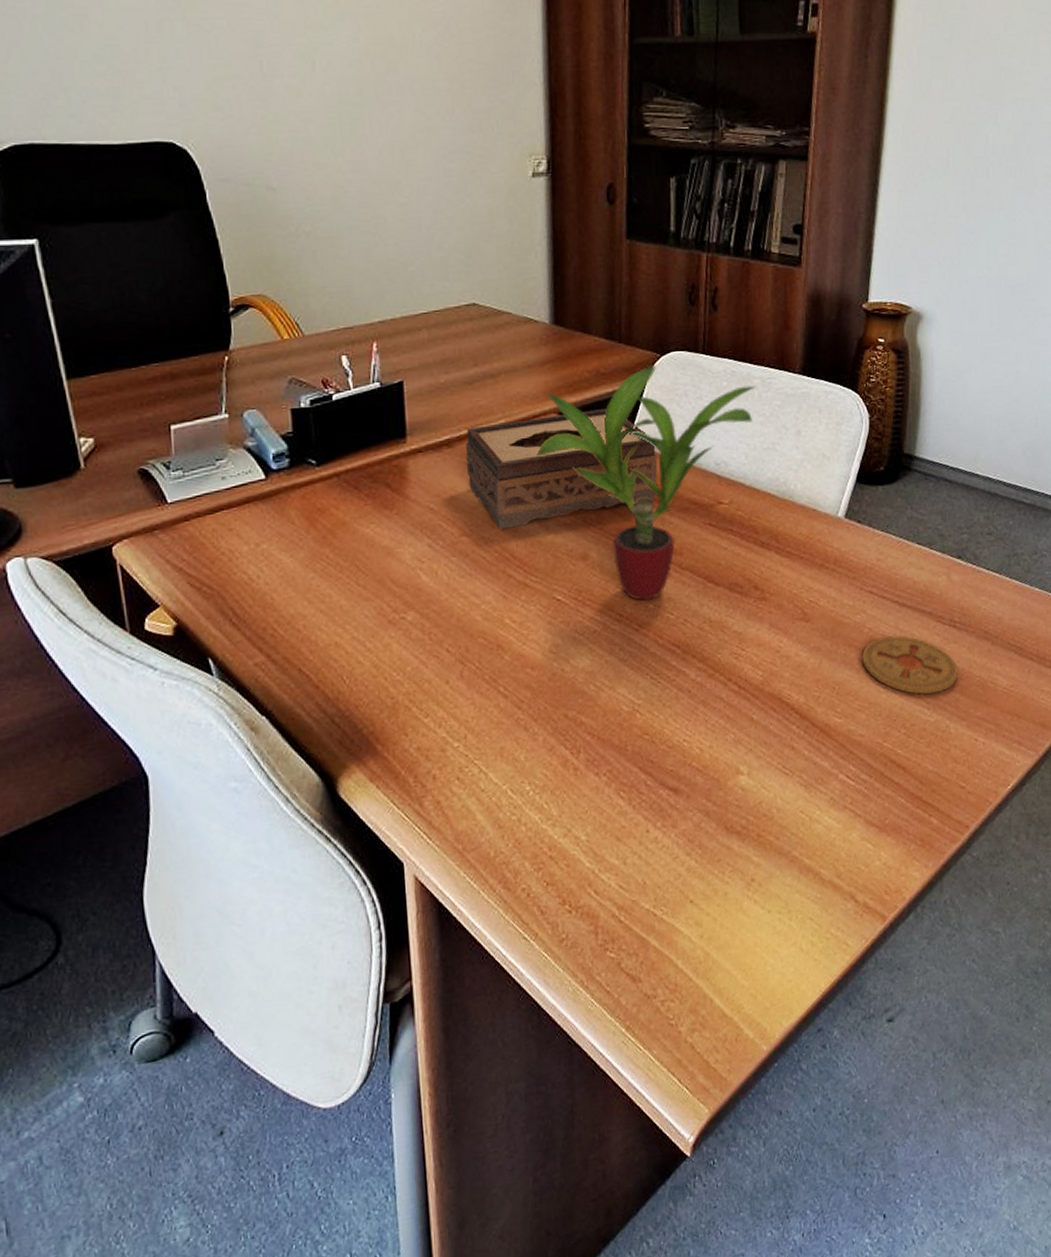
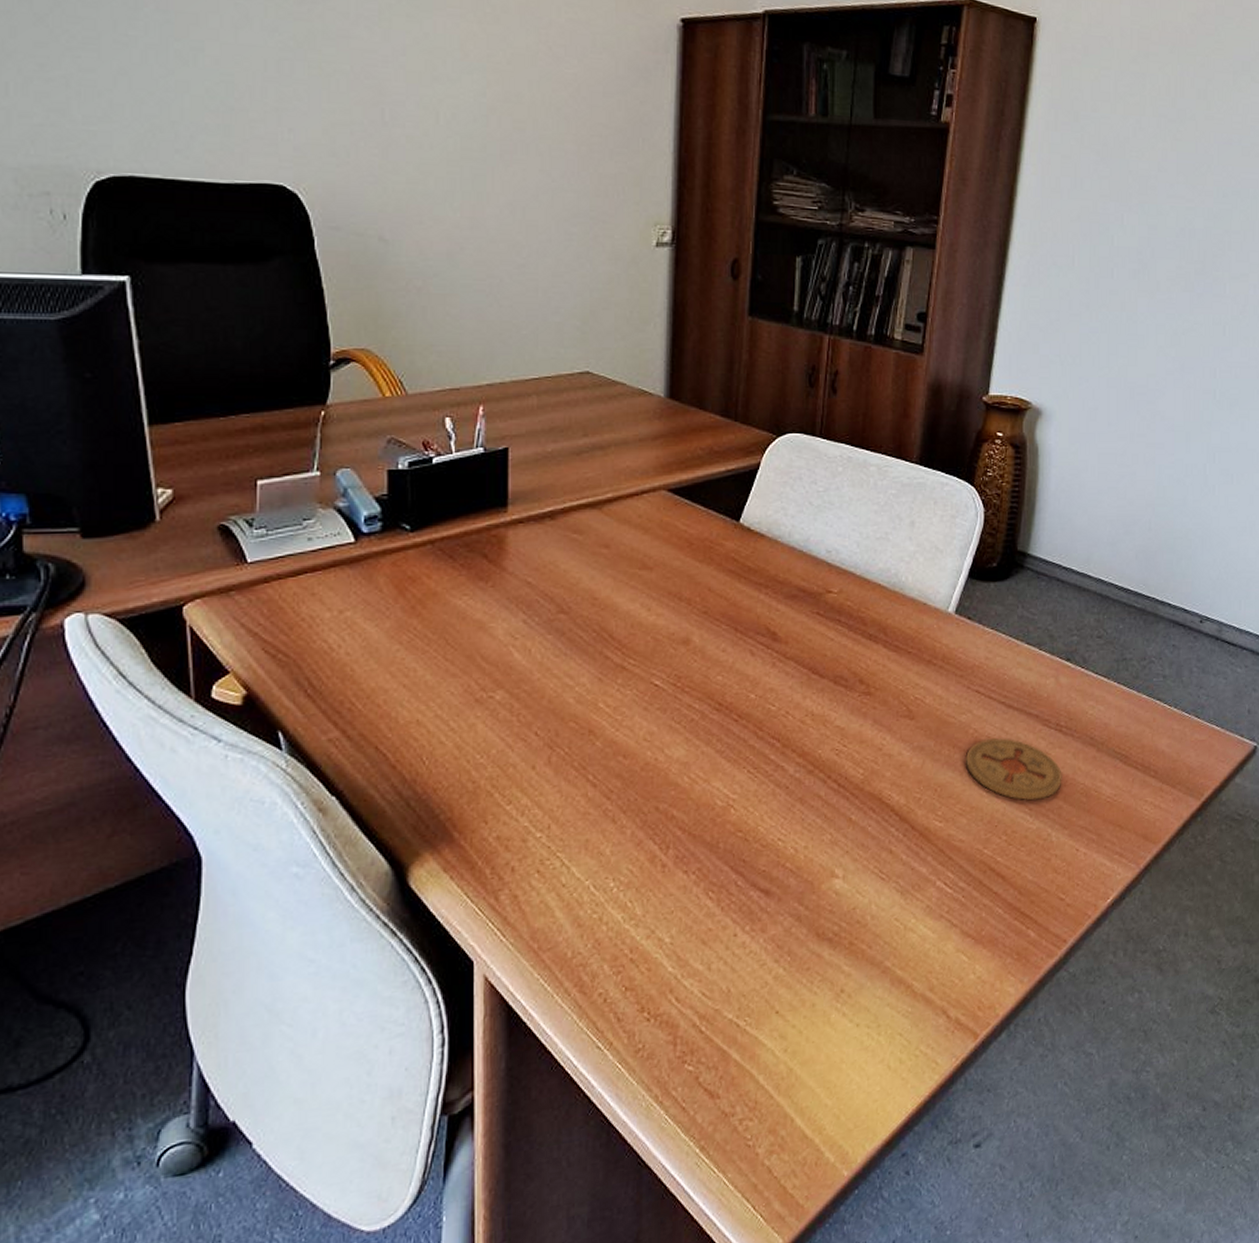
tissue box: present [465,409,658,530] -> none [568,488,768,608]
potted plant: present [537,364,757,601] -> none [643,446,873,690]

